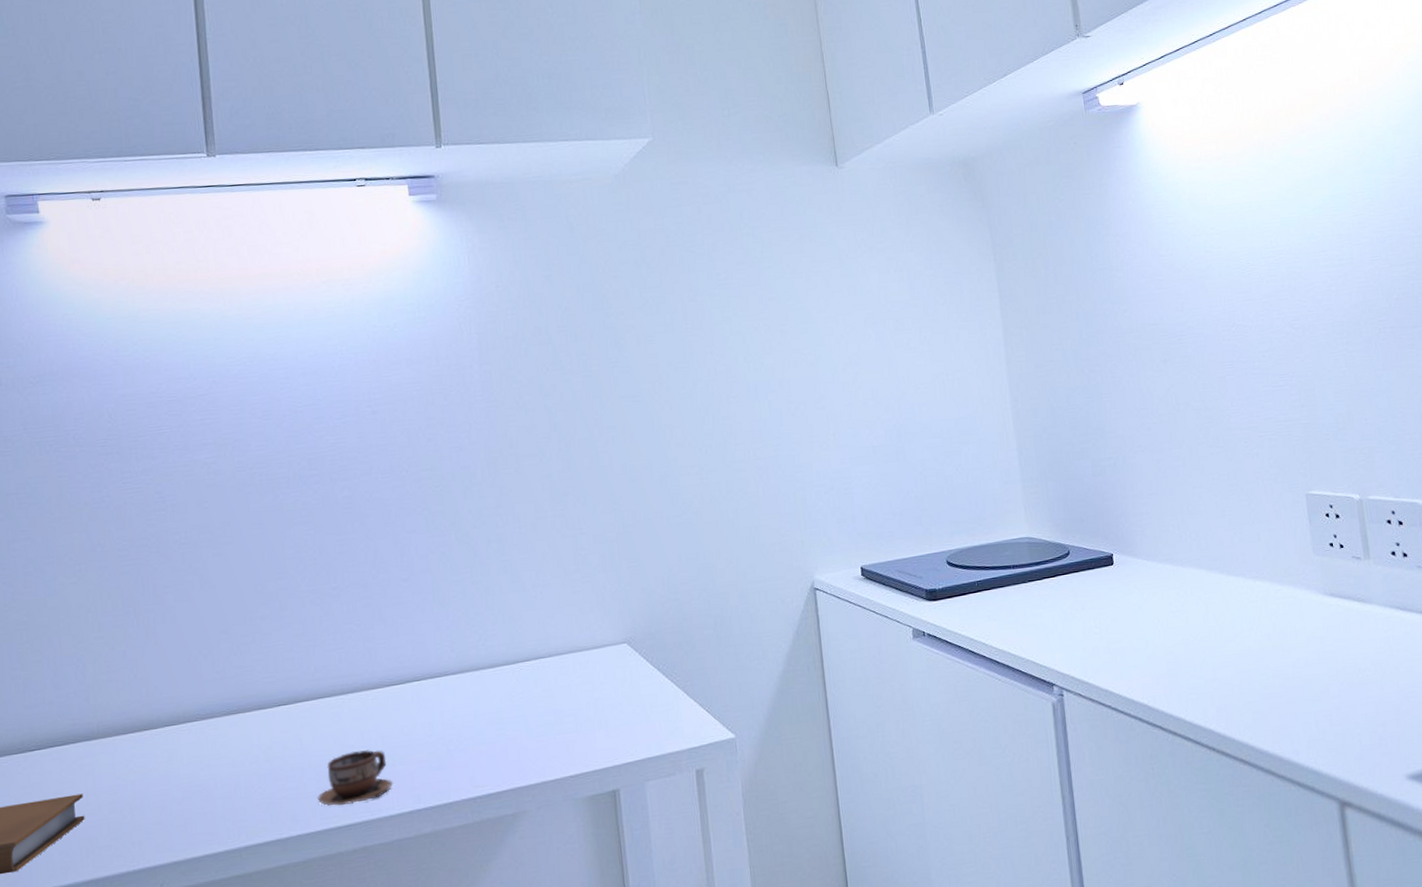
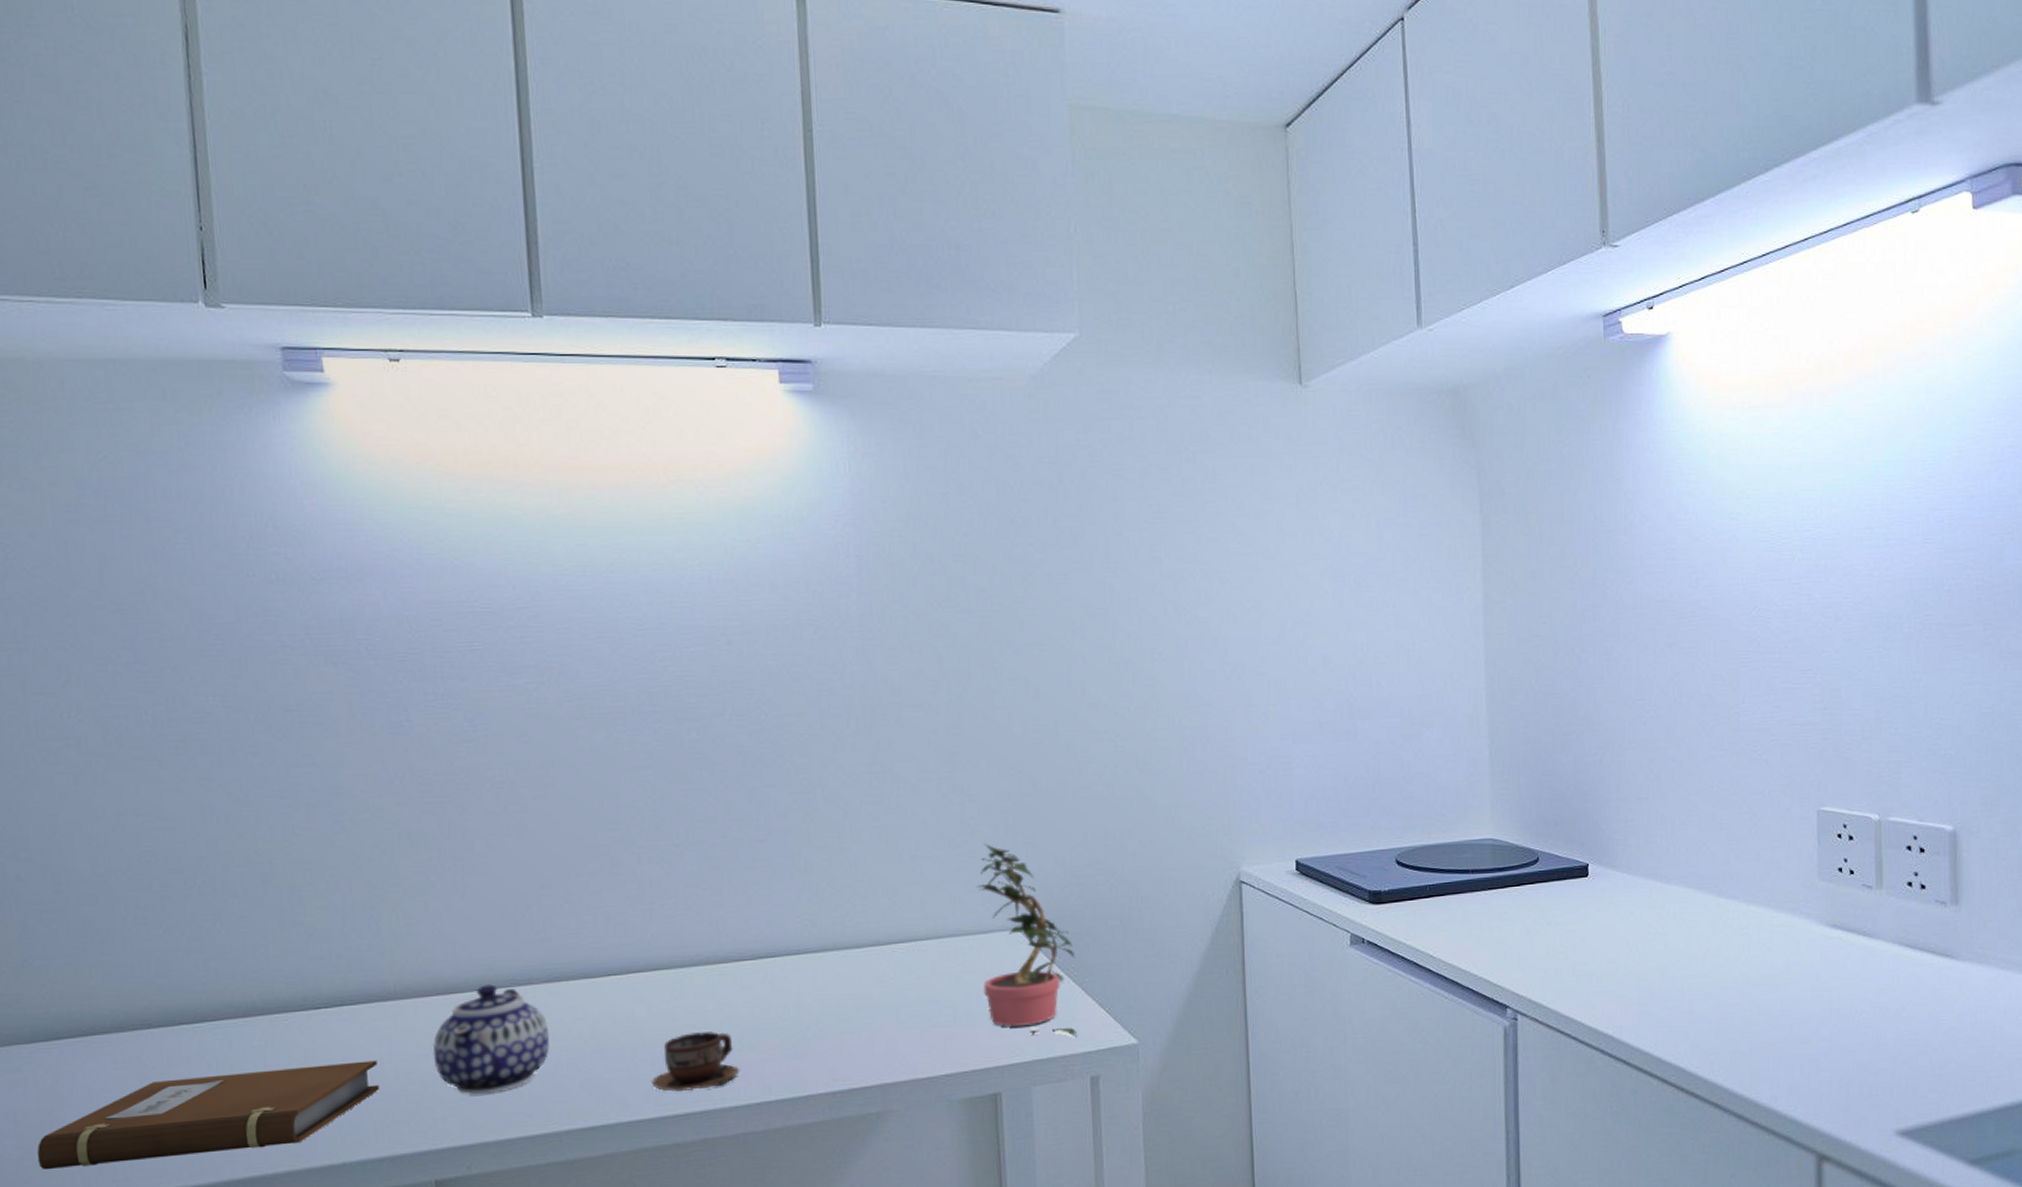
teapot: none [129,720,230,820] -> present [432,984,550,1095]
potted plant: none [590,570,682,735] -> present [977,844,1077,1037]

